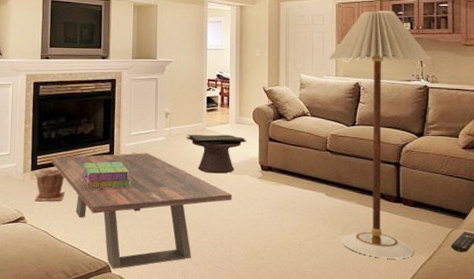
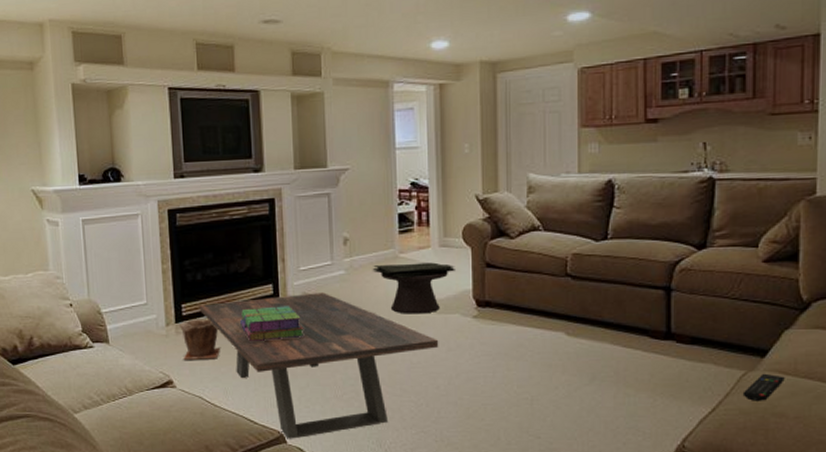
floor lamp: present [328,11,431,259] -> none [567,73,719,413]

